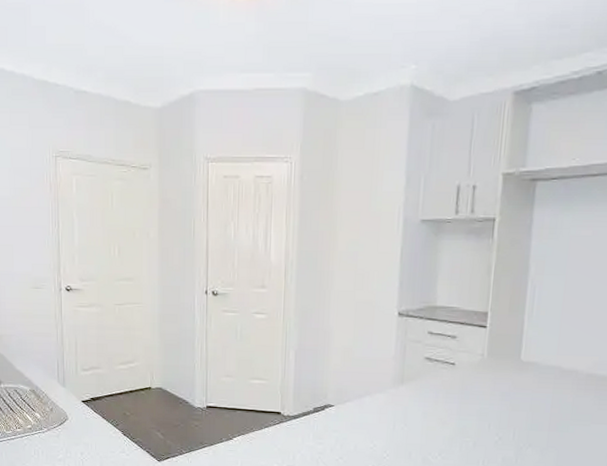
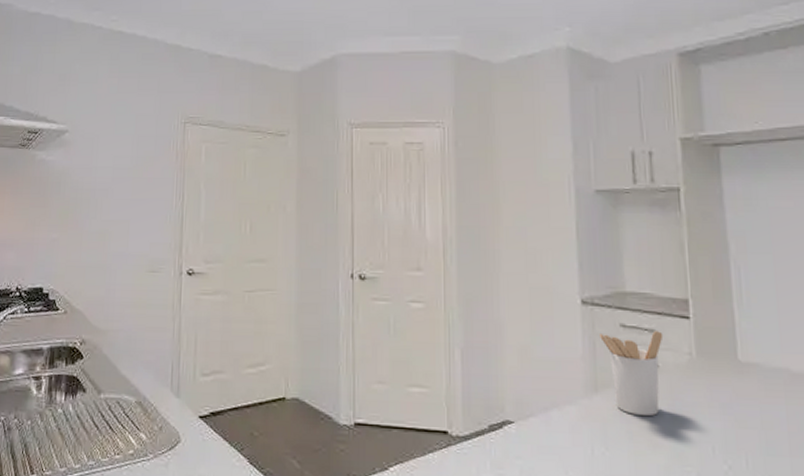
utensil holder: none [410,337,463,401] -> present [600,331,664,416]

